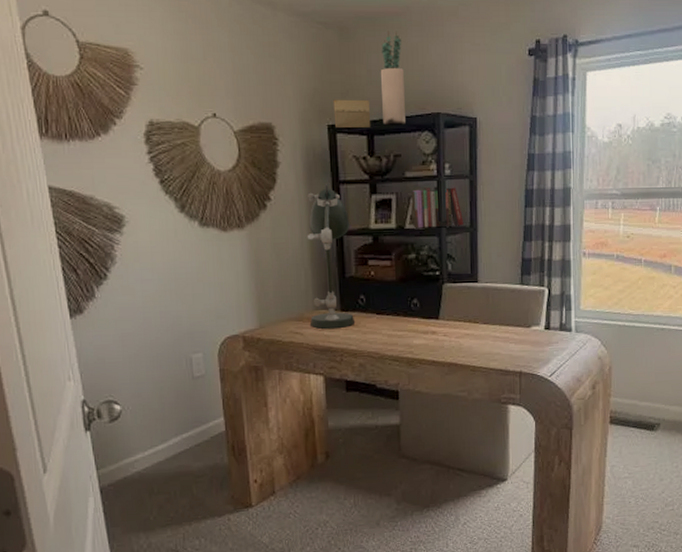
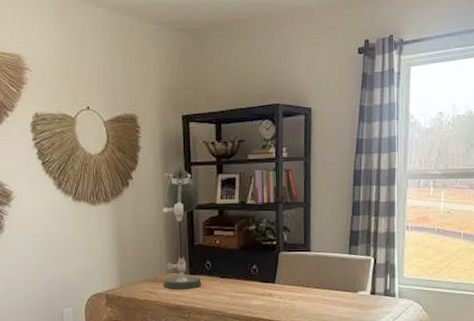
decorative box: present [333,99,370,130] -> none [187,93,218,119]
vase: present [380,30,405,126] -> none [227,35,249,116]

